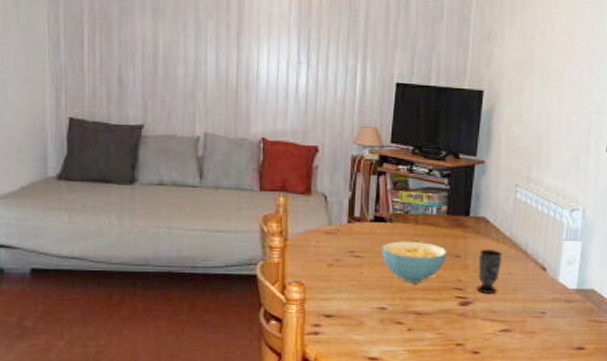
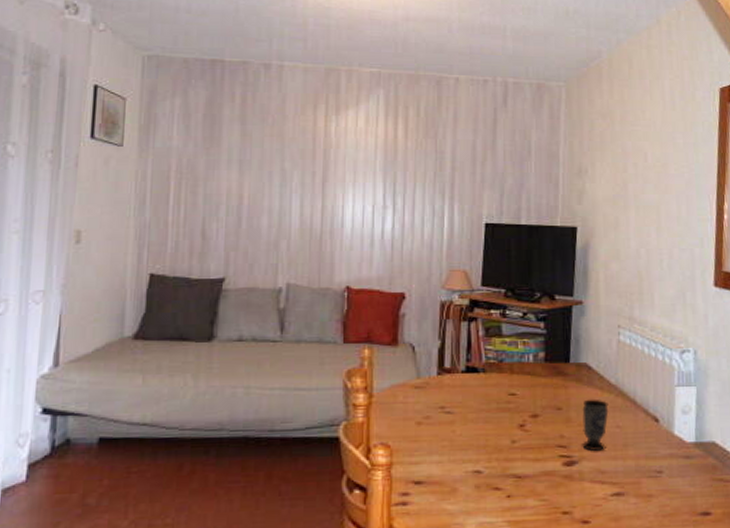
cereal bowl: present [382,241,447,283] -> none [475,393,547,441]

